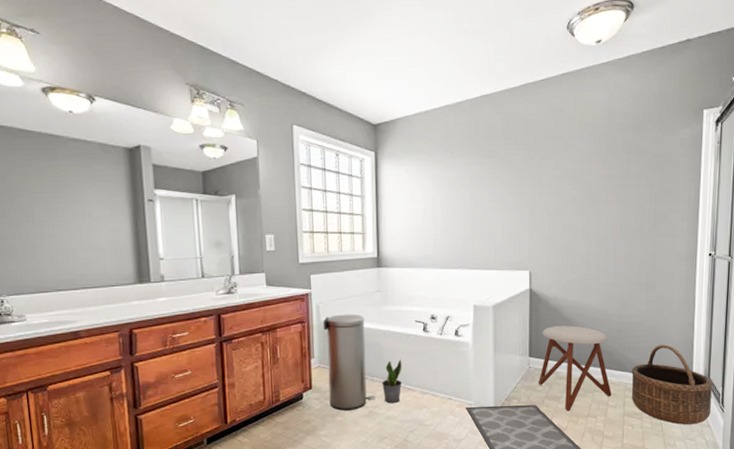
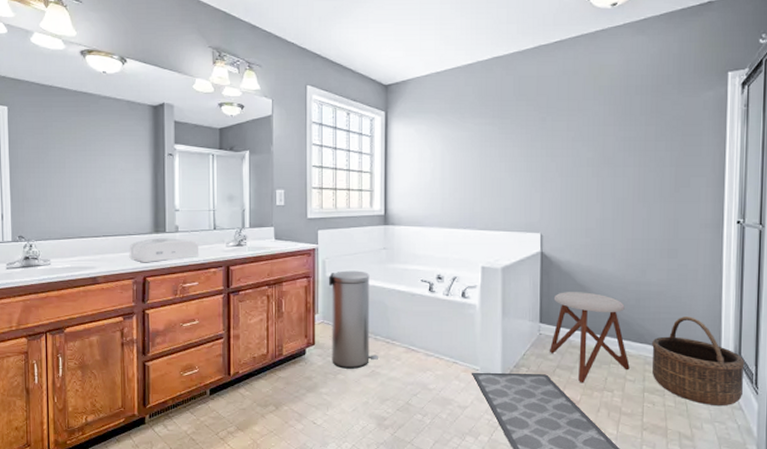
tissue dispenser: none [112,288,188,315] -> present [129,238,199,263]
potted plant: present [382,359,403,404] -> none [386,319,407,365]

